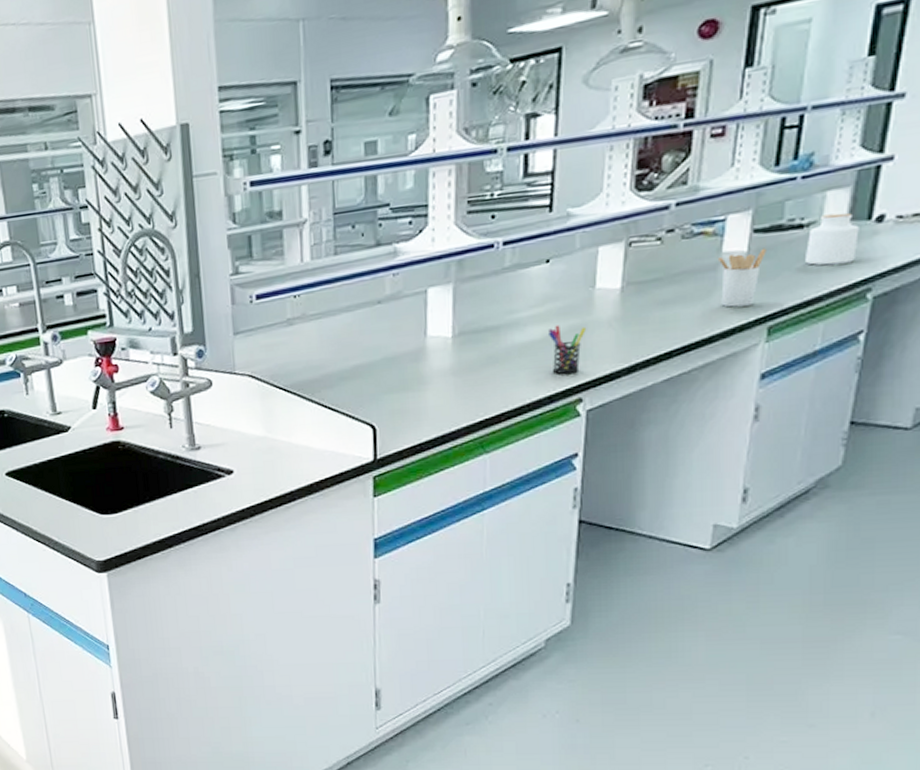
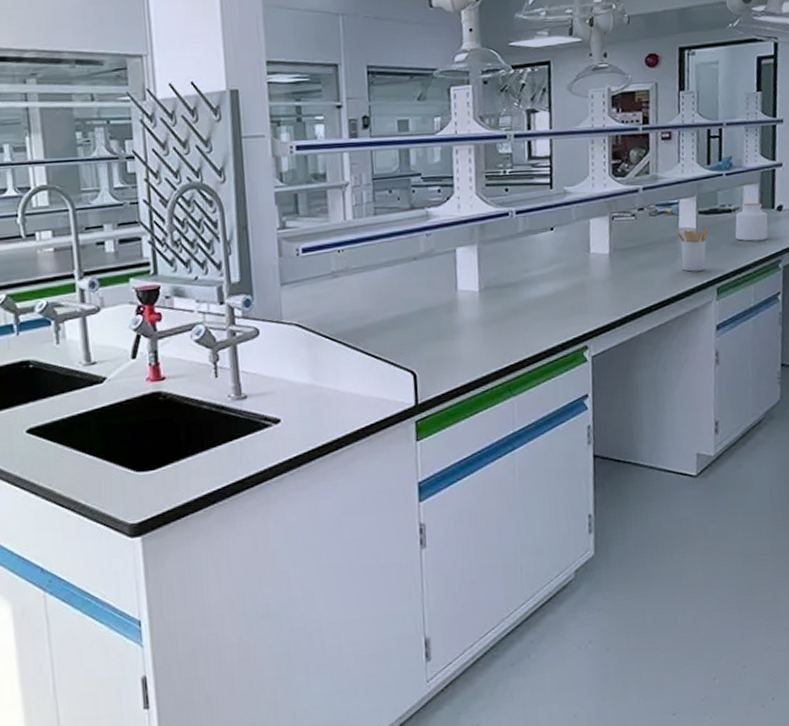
pen holder: present [548,325,587,375] -> none [557,282,587,325]

